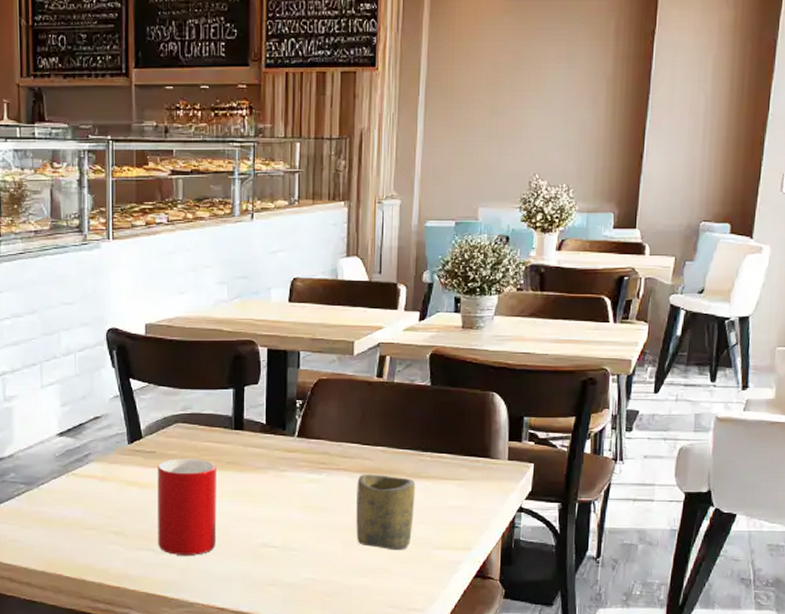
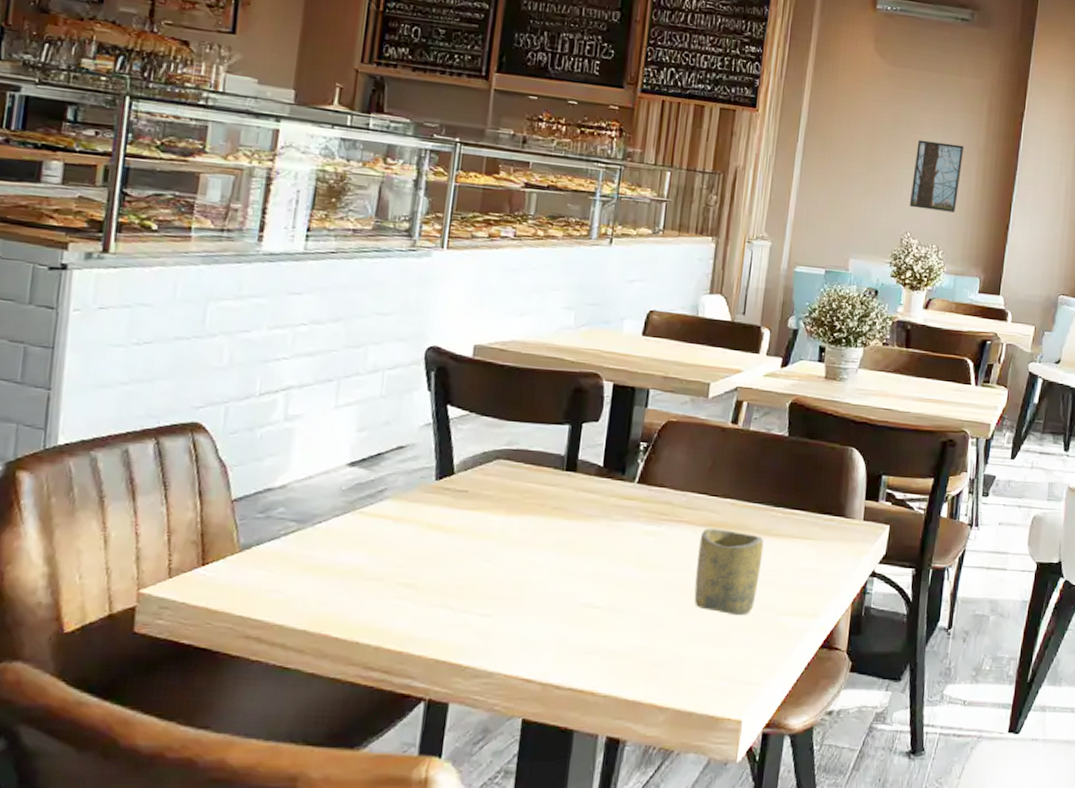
cup: present [157,459,217,555] -> none [458,500,540,615]
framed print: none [536,75,590,148] -> present [909,139,964,213]

